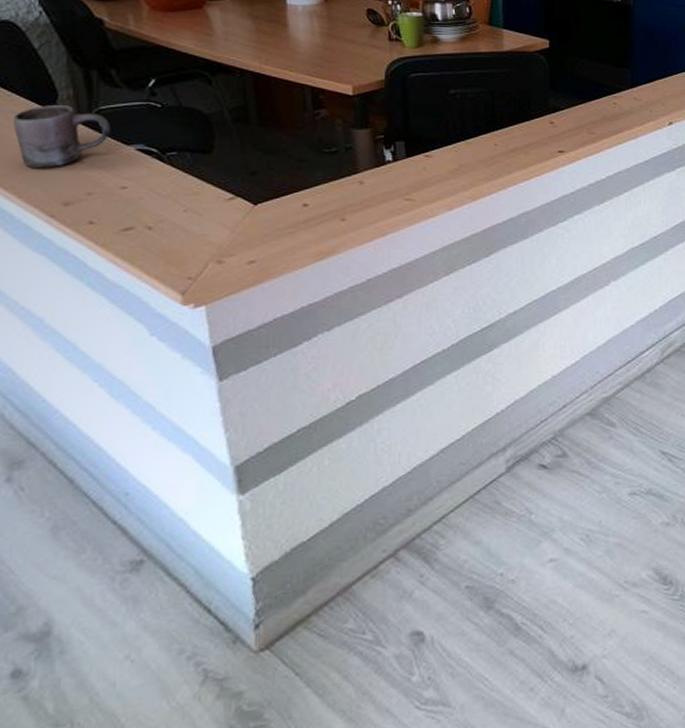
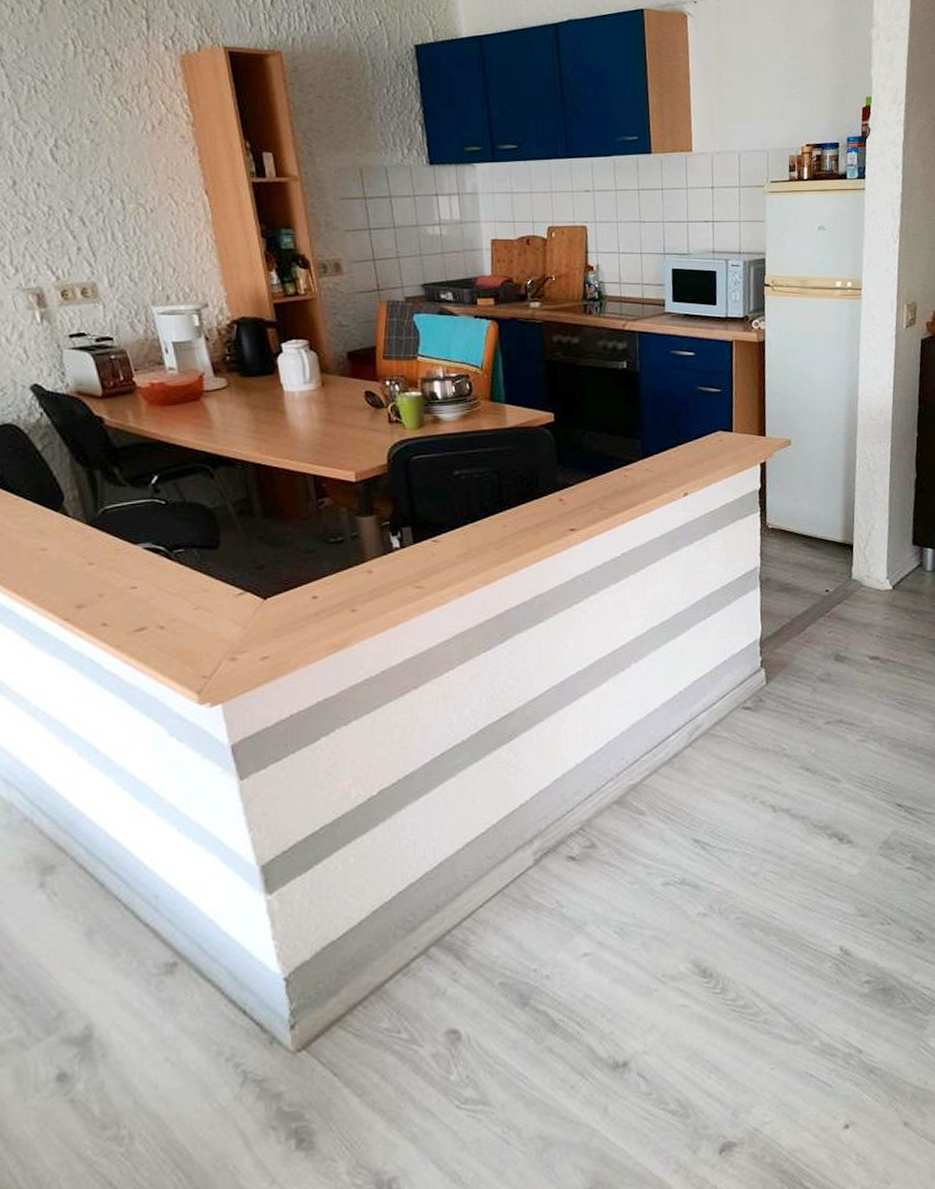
mug: present [12,104,111,169] -> none [21,506,118,573]

